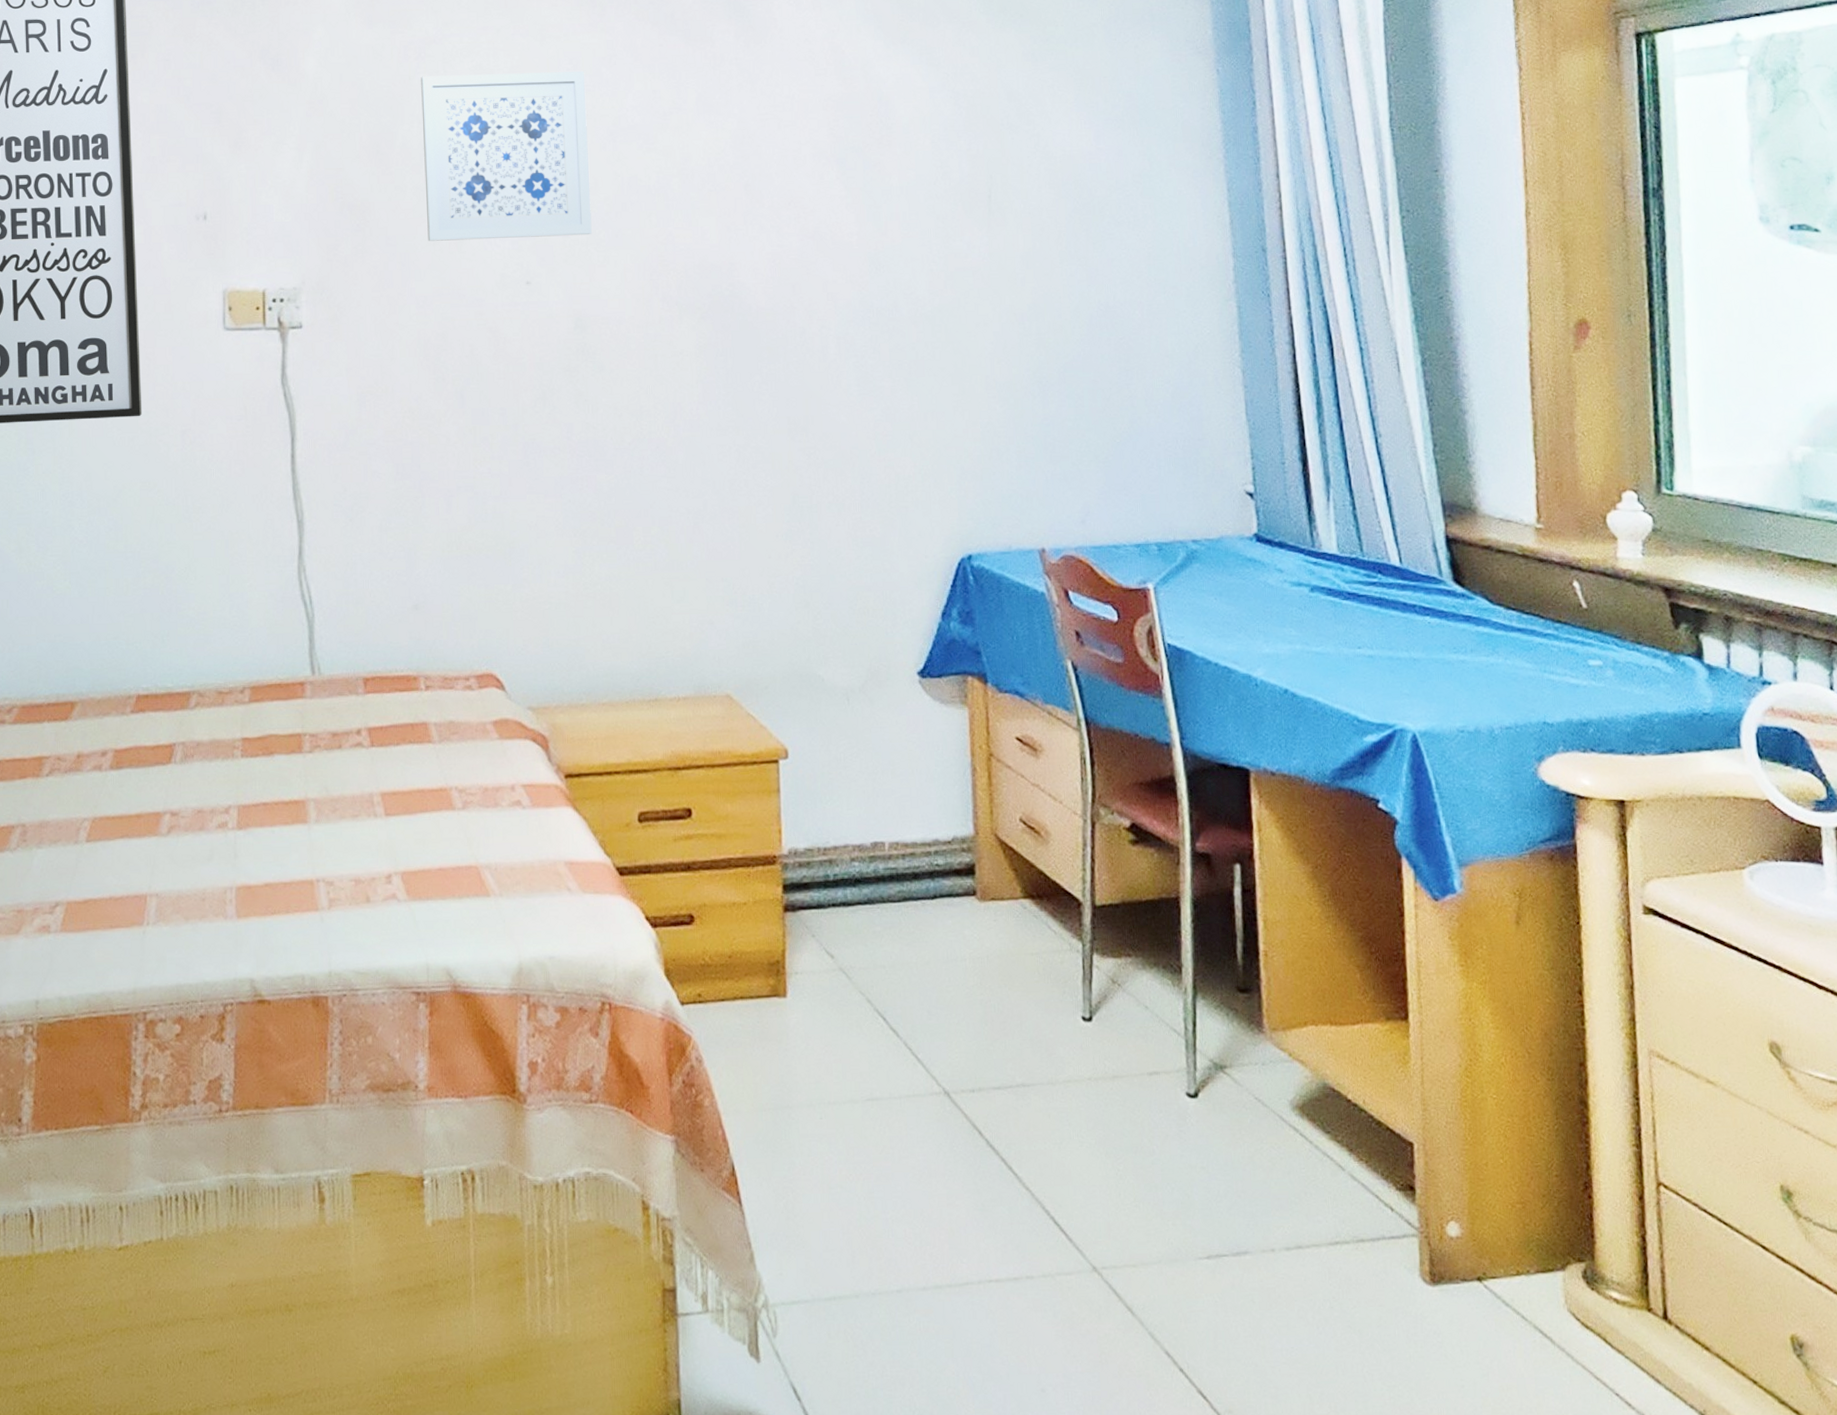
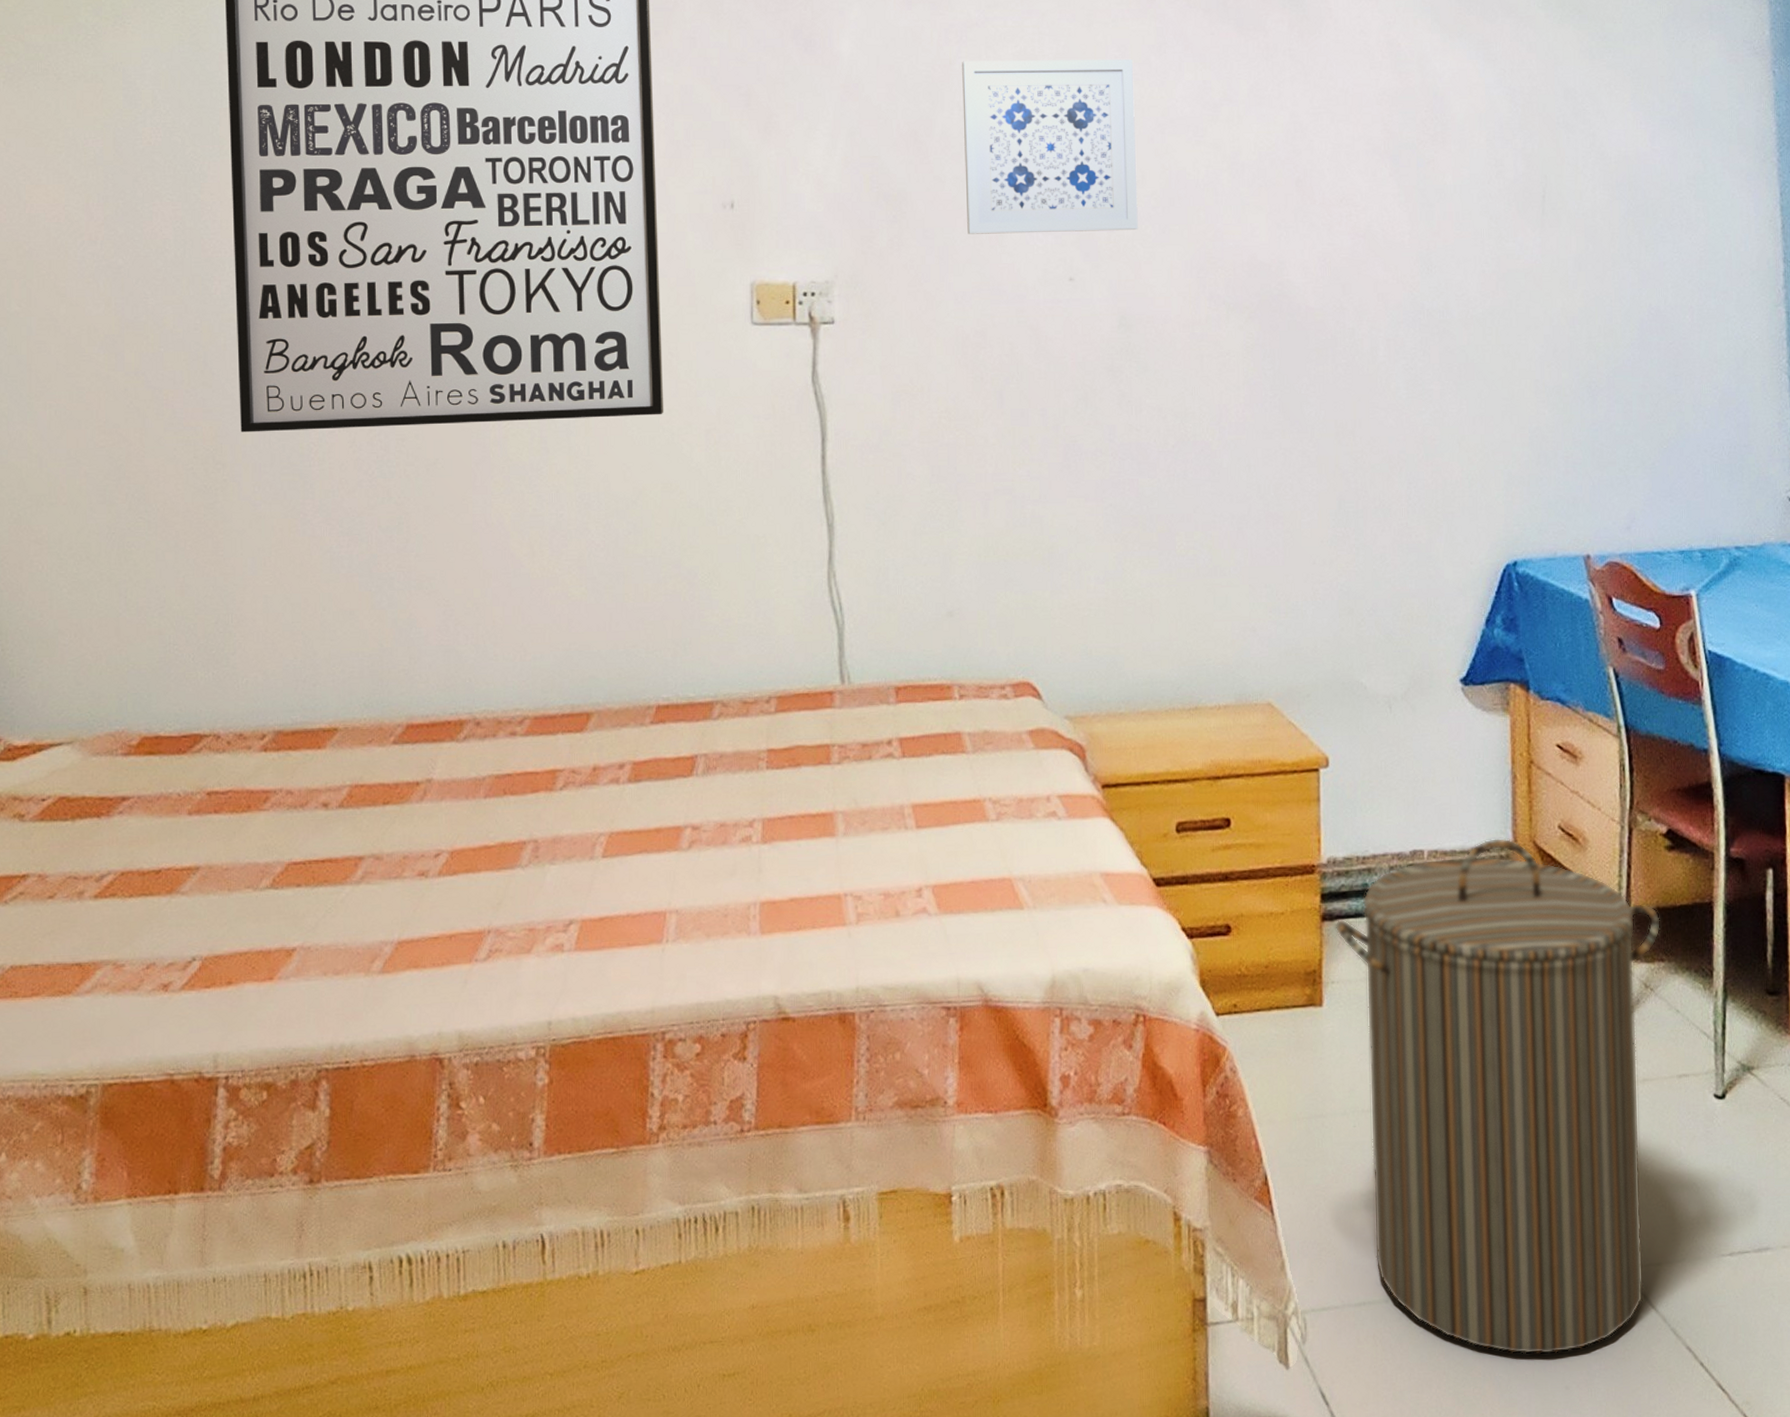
laundry hamper: none [797,830,1127,1356] -> present [1335,837,1661,1355]

